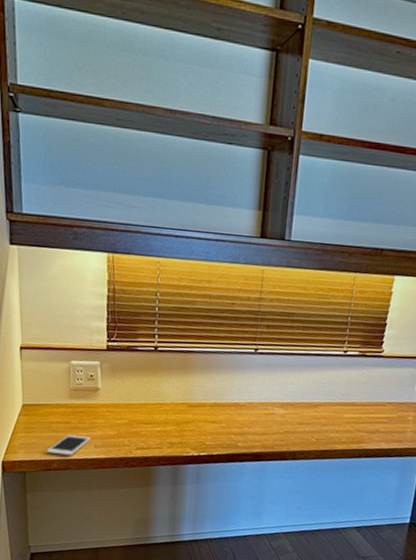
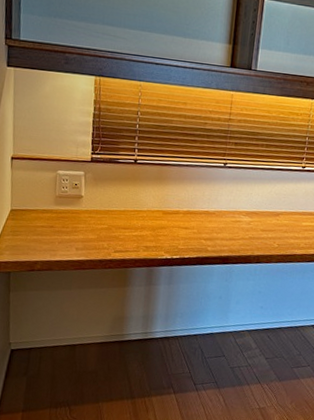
cell phone: present [46,435,91,456] -> none [31,238,73,258]

